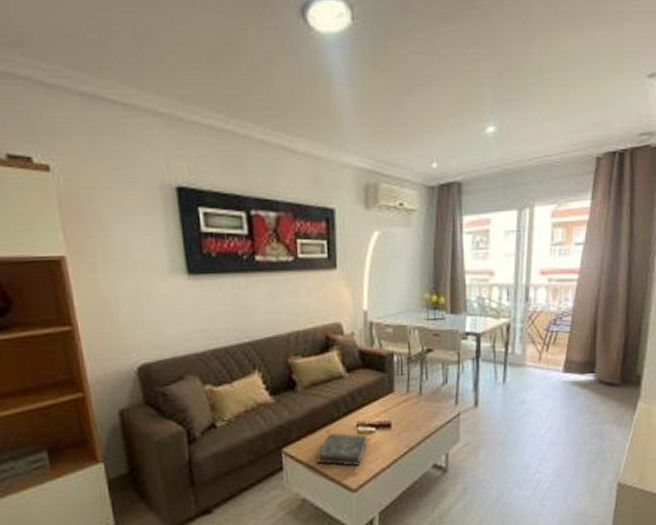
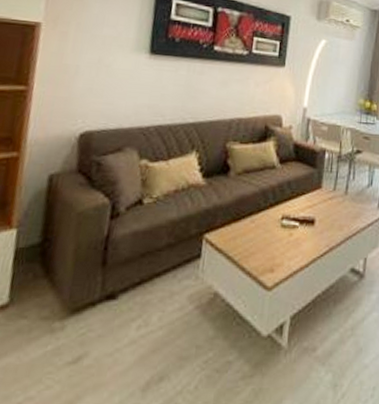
book: present [317,433,368,467] -> none [236,223,291,262]

